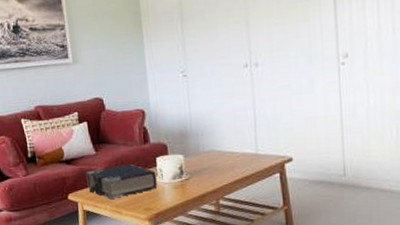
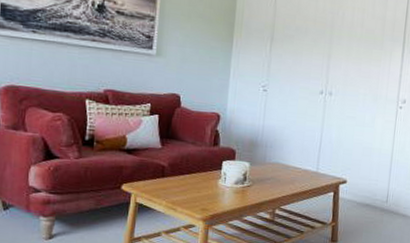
book: present [86,163,158,199] -> none [146,162,220,195]

